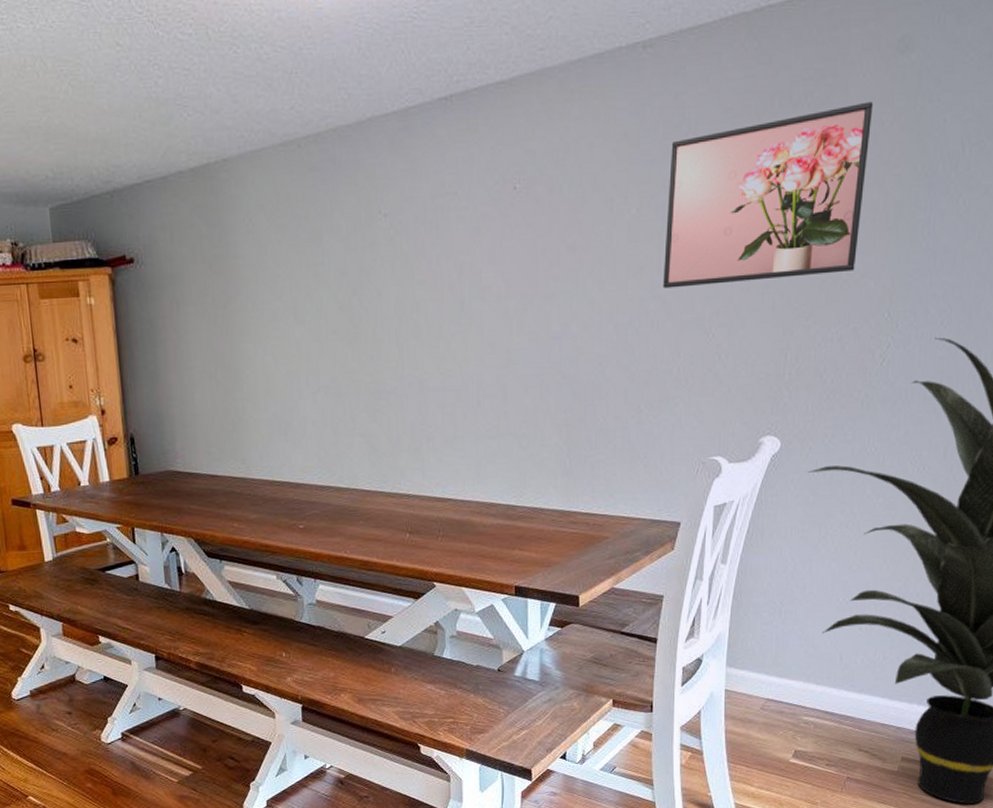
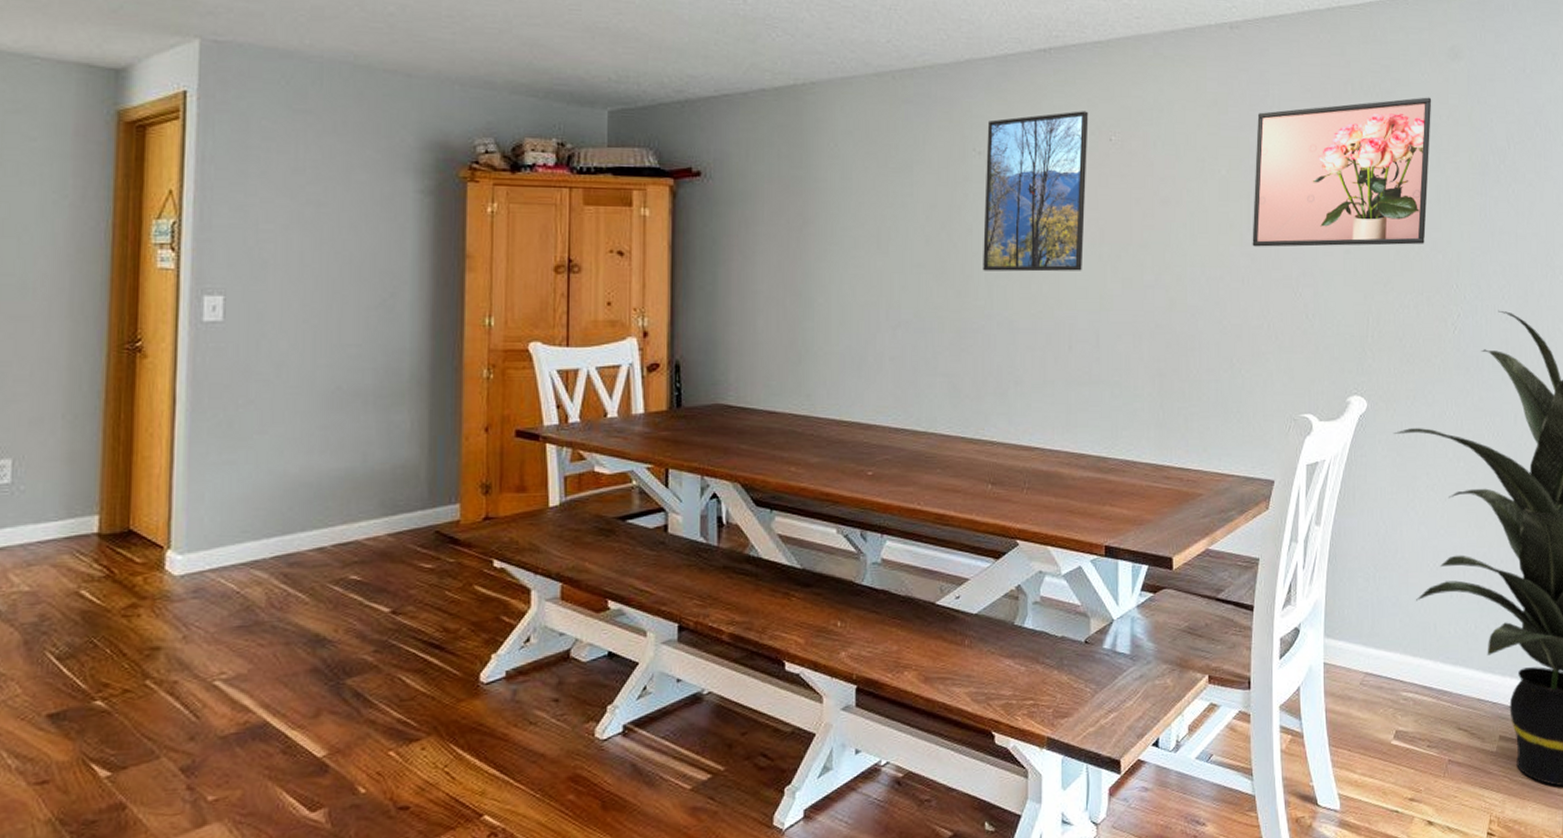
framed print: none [391,160,492,334] -> present [983,111,1089,272]

